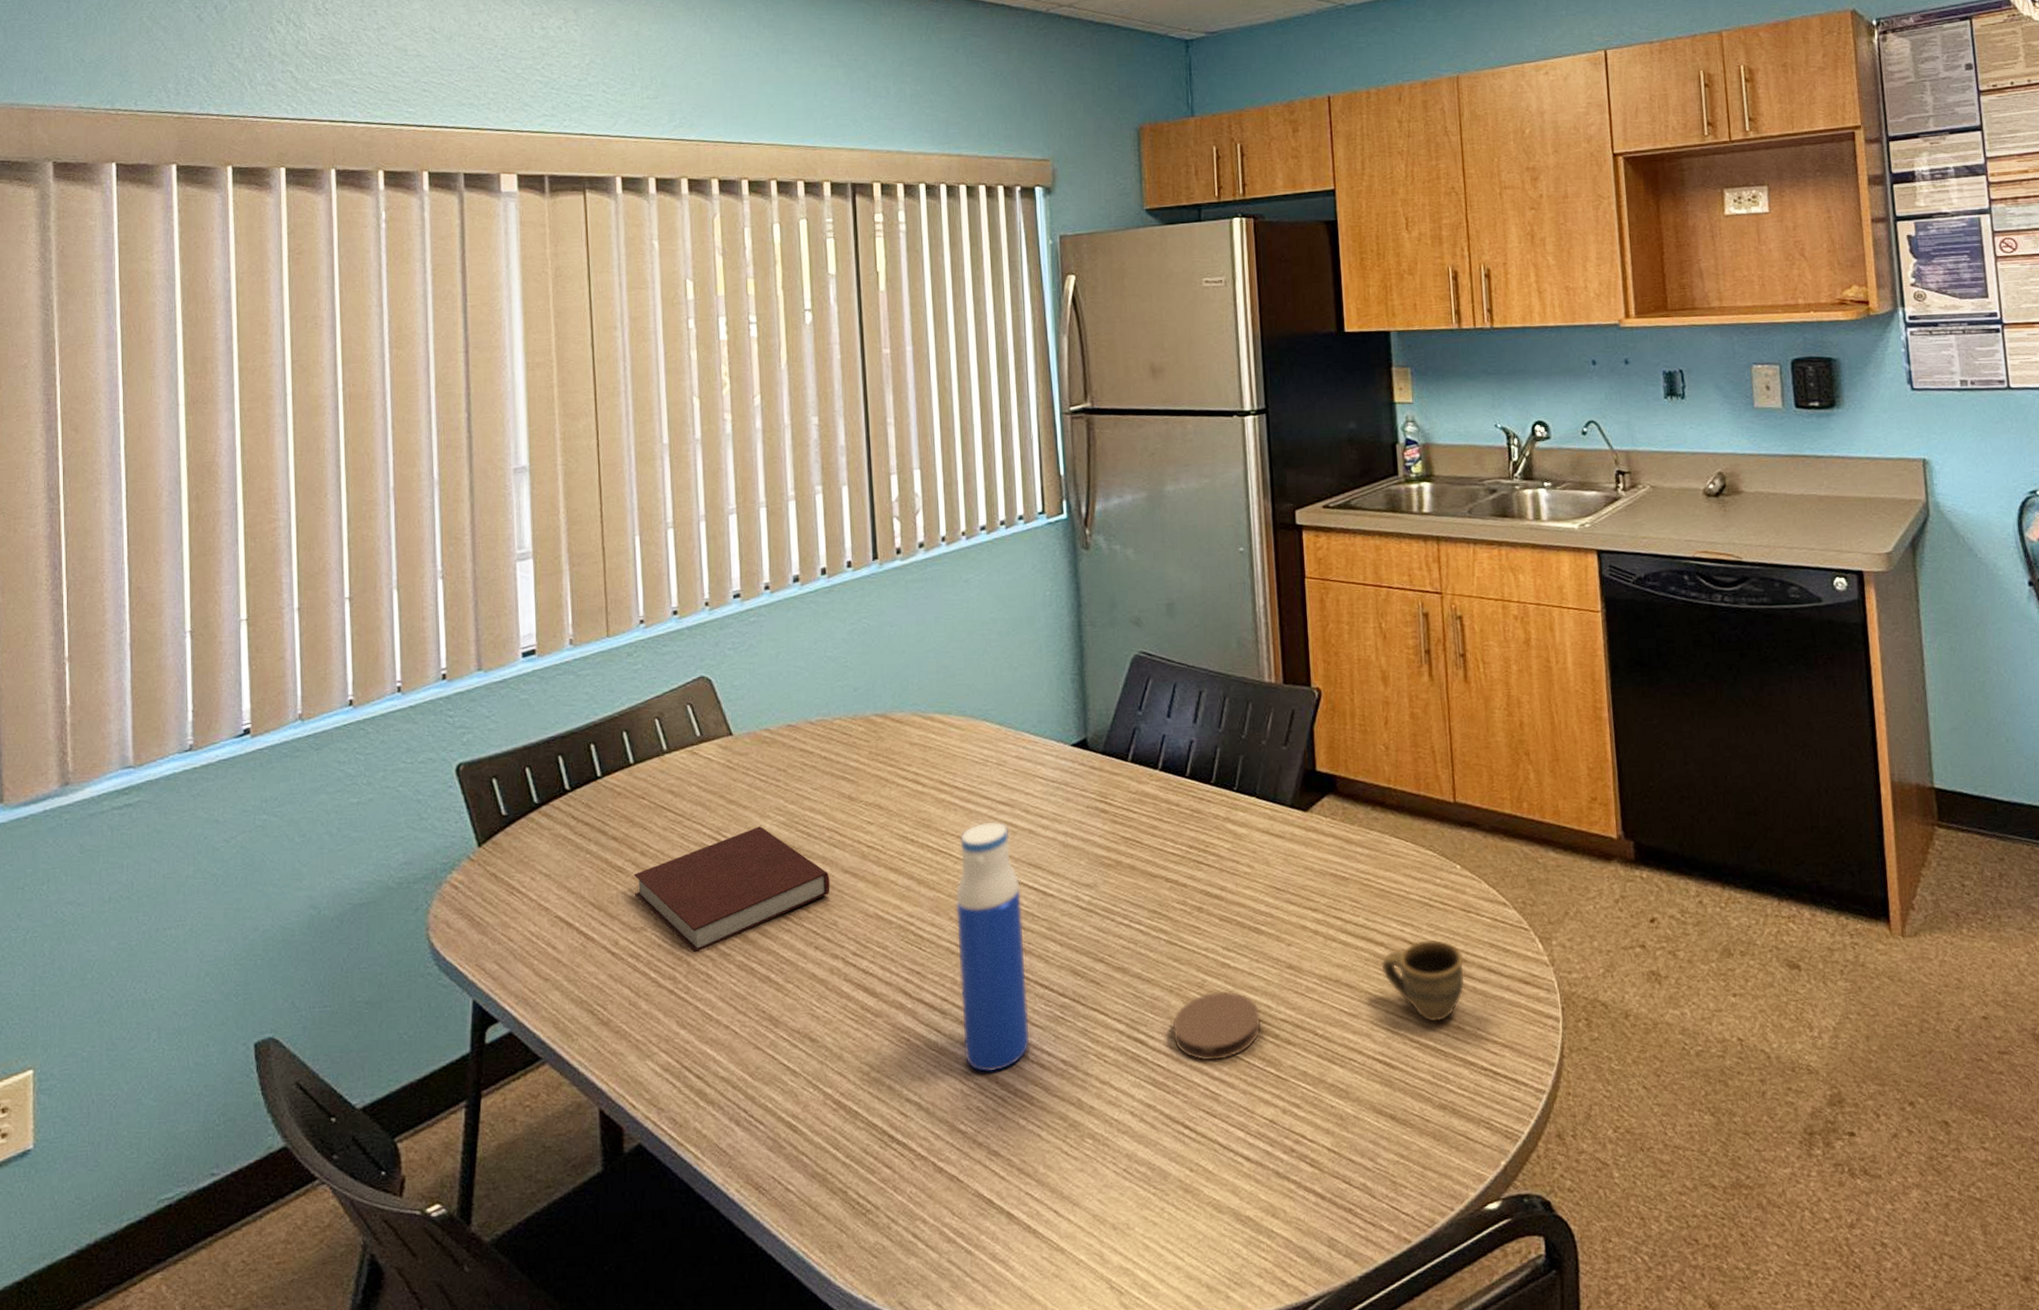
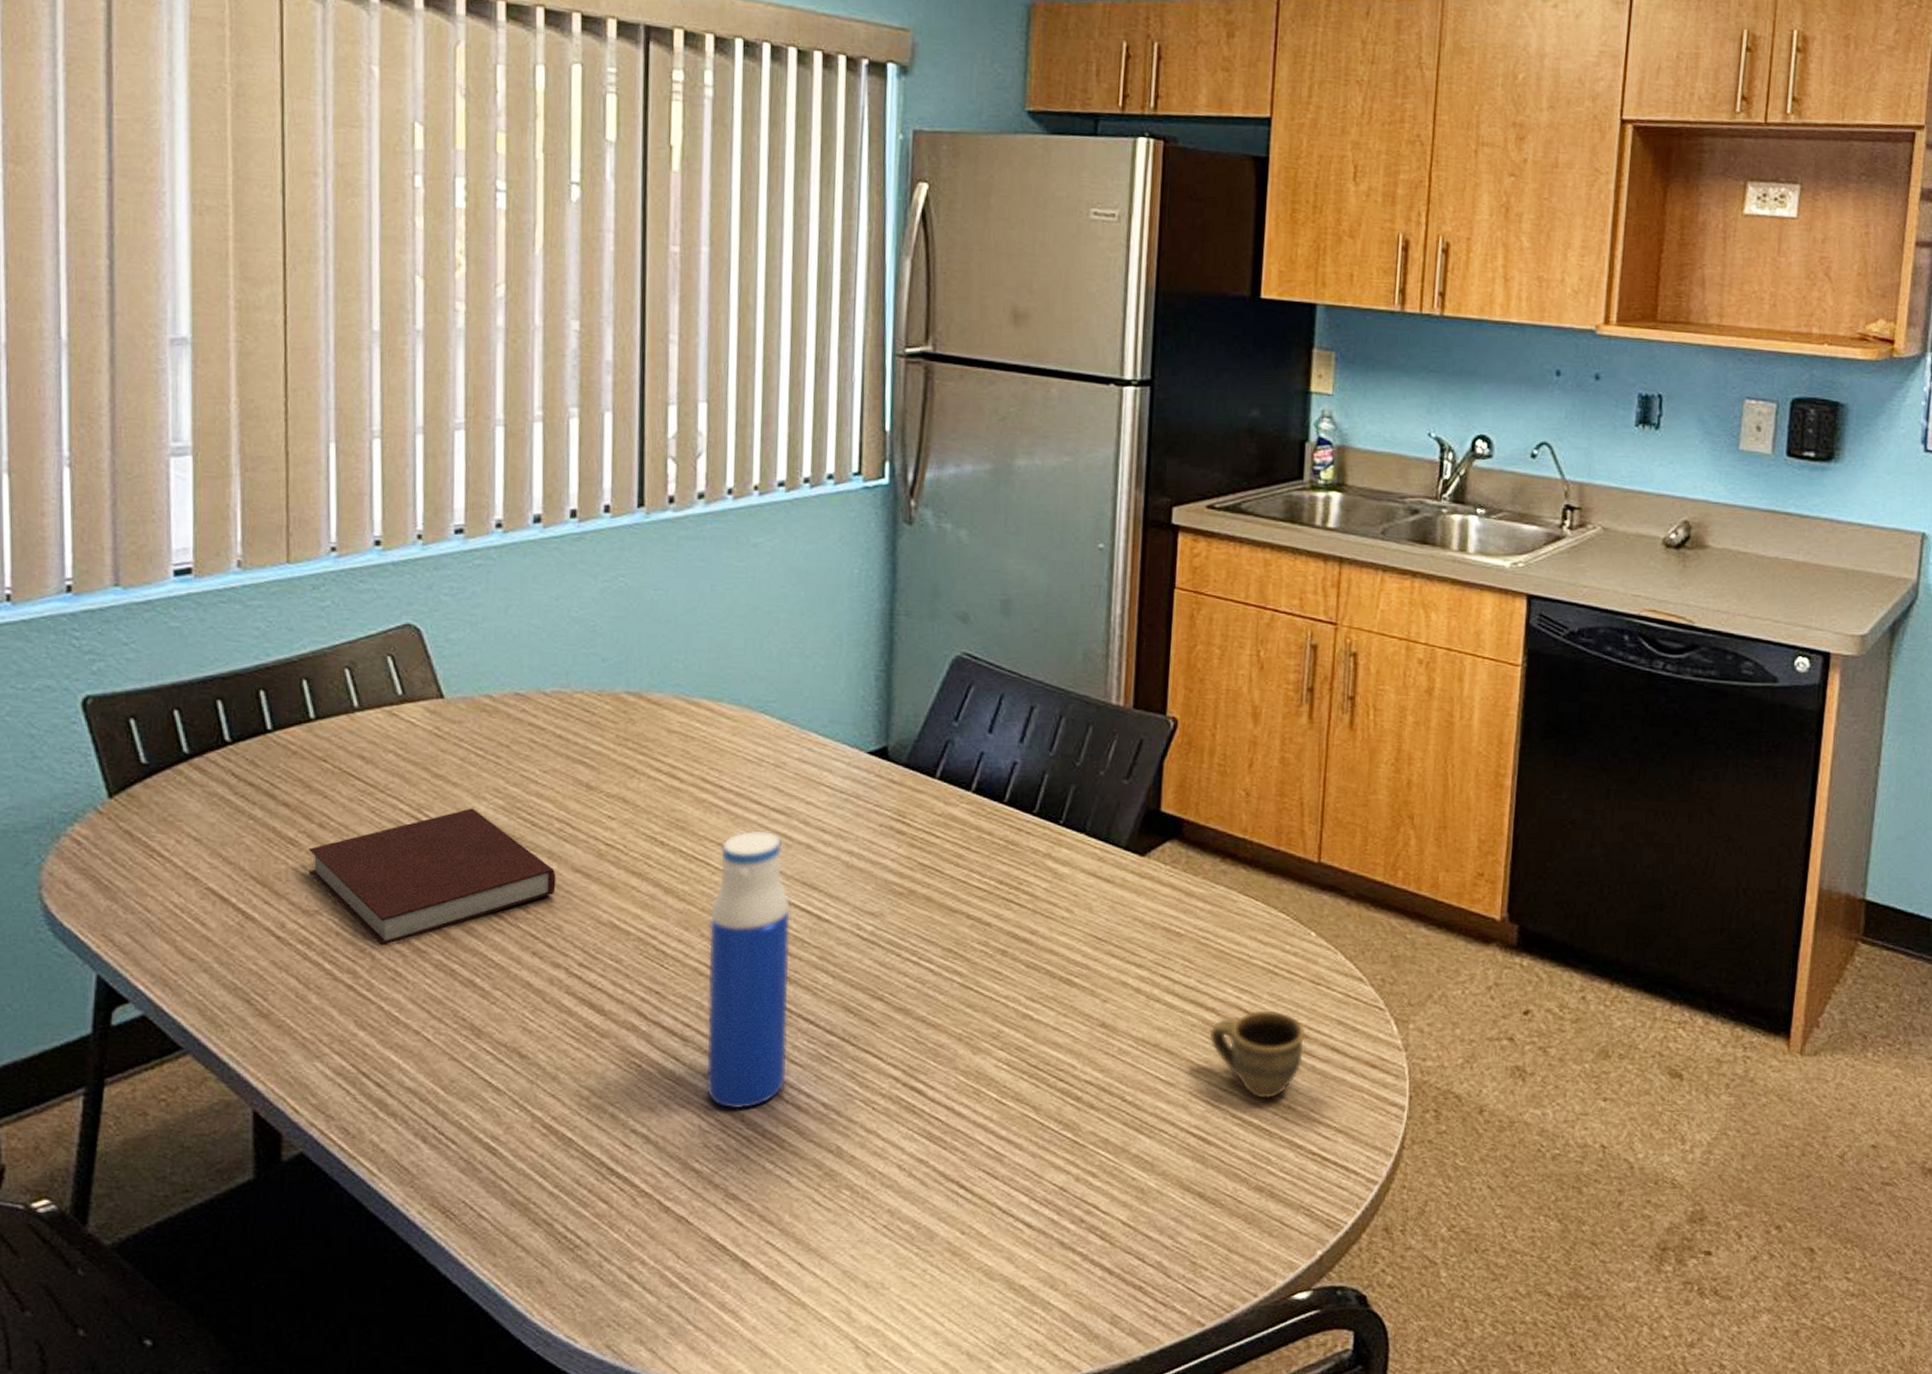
coaster: present [1173,991,1261,1061] -> none [957,1045,1061,1118]

